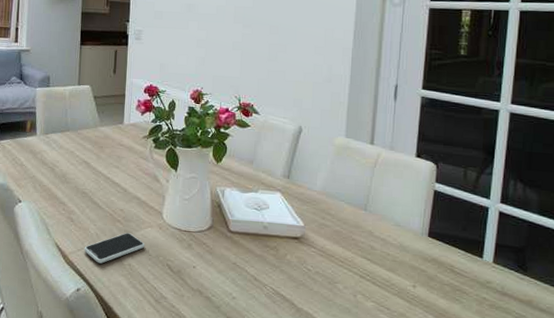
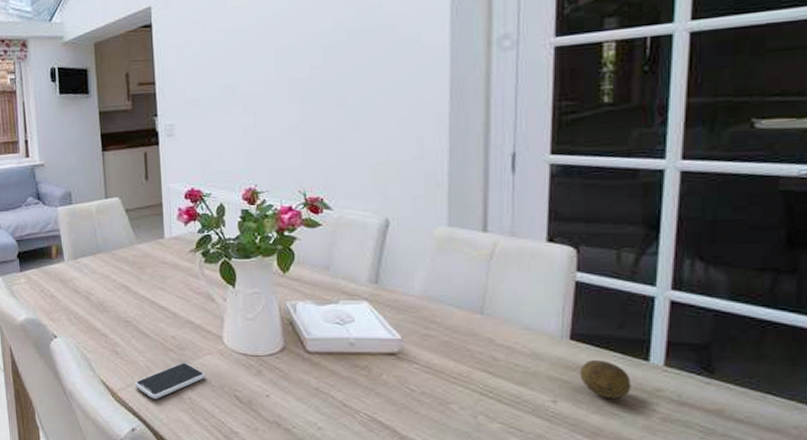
fruit: none [433,254,470,287] -> present [579,360,631,398]

